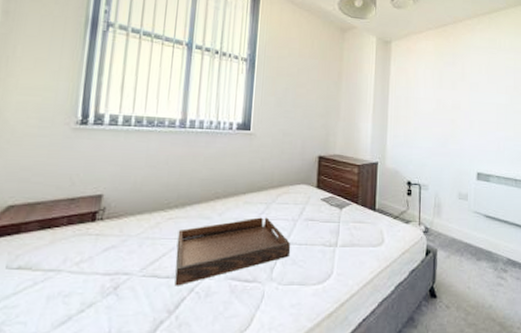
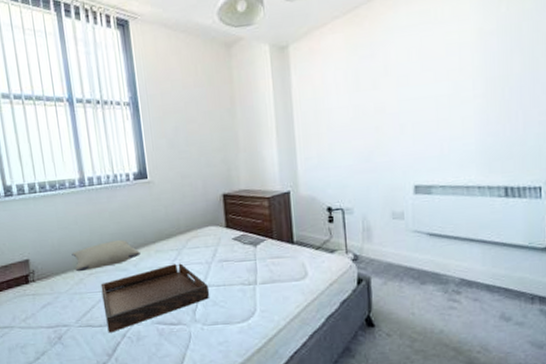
pillow: none [153,186,228,215] -> present [71,240,140,272]

